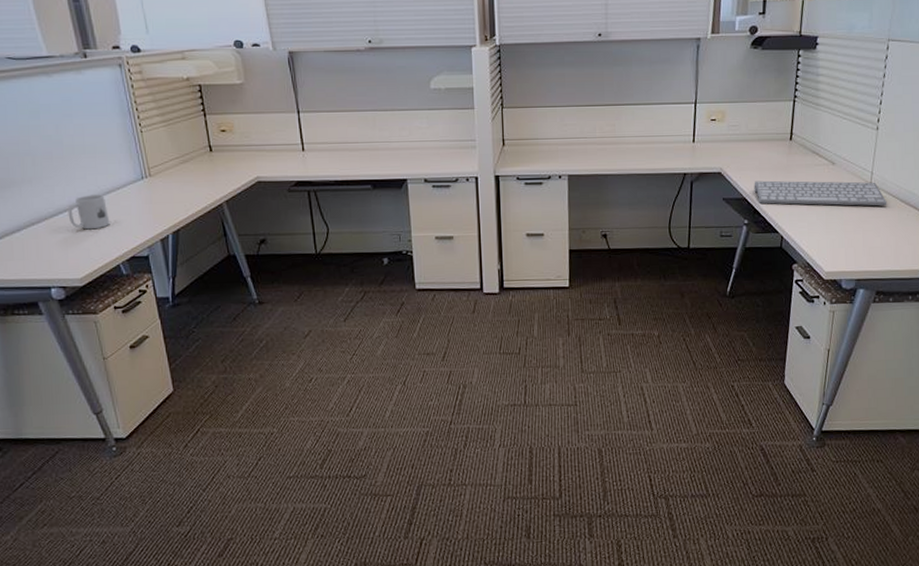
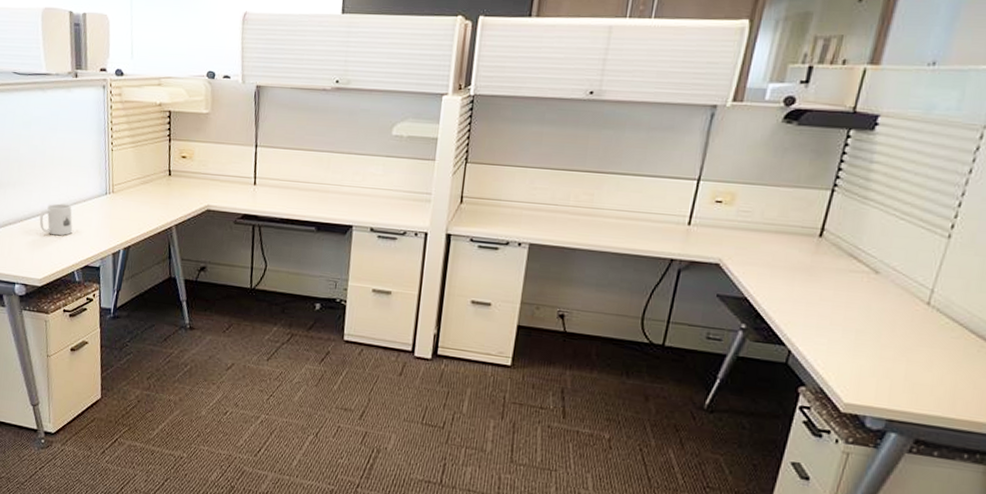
computer keyboard: present [754,180,887,206] -> none [760,279,950,335]

